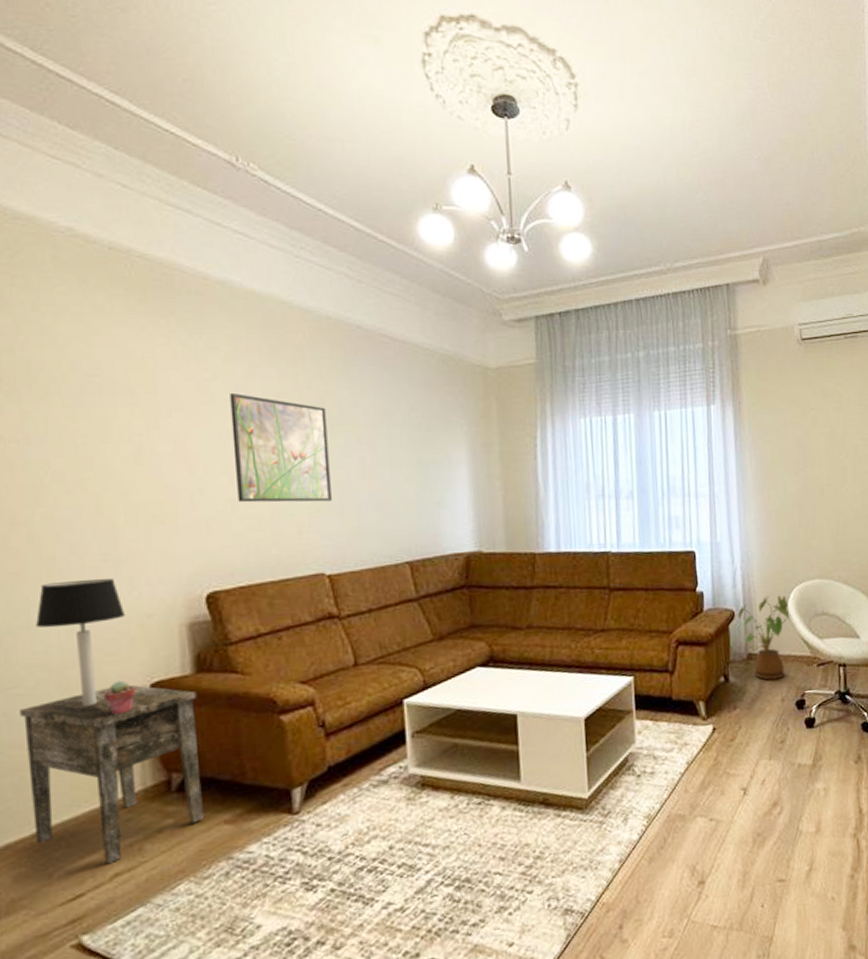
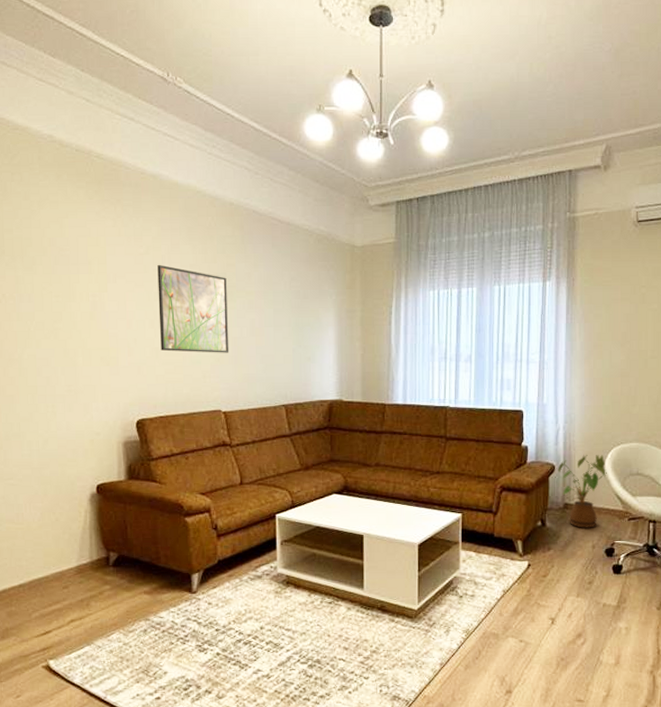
side table: present [20,684,203,863] -> none [13,484,130,612]
table lamp: present [35,579,126,706] -> none [23,403,82,496]
potted succulent: present [103,680,136,715] -> none [66,480,88,505]

